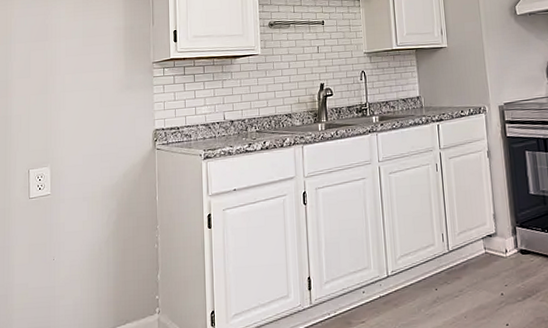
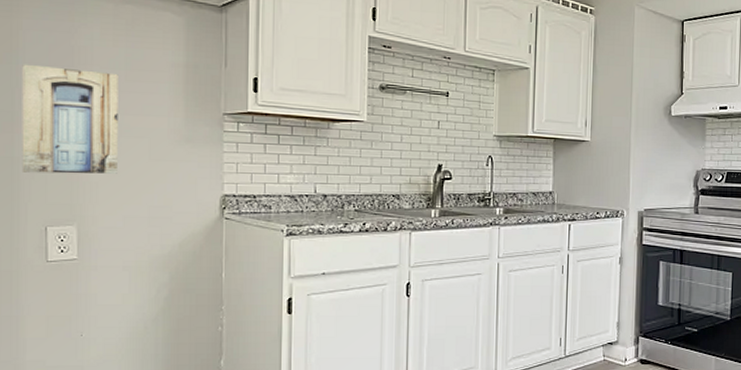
wall art: none [12,41,78,128] -> present [21,64,118,174]

